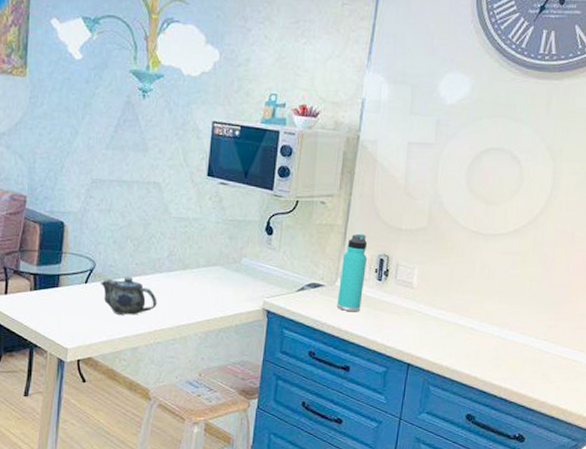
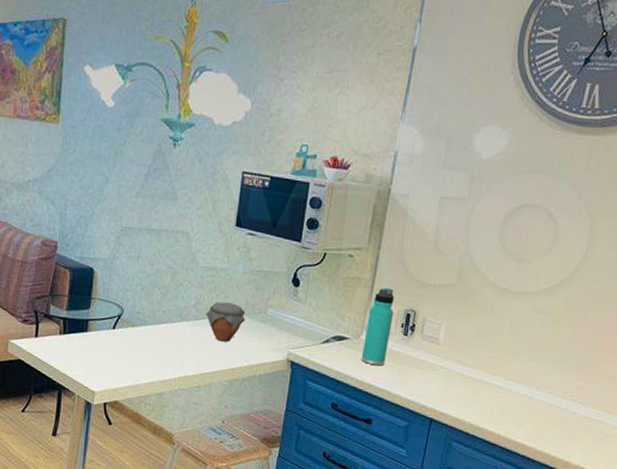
teapot: present [100,276,157,315] -> none [127,323,183,362]
jar: none [180,252,220,293] -> present [206,302,246,342]

